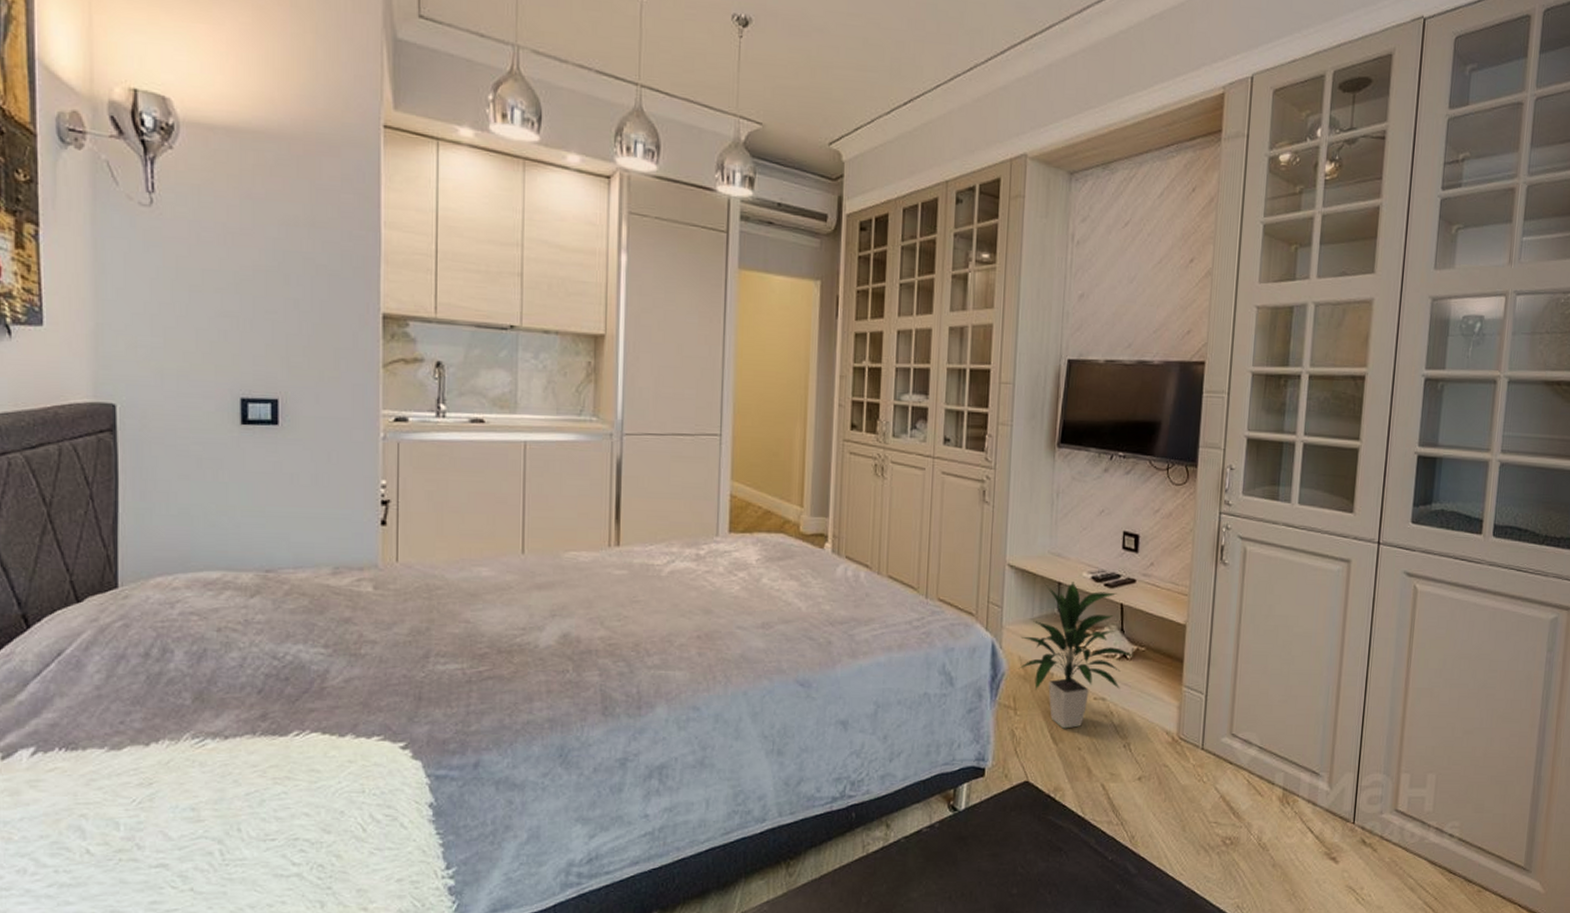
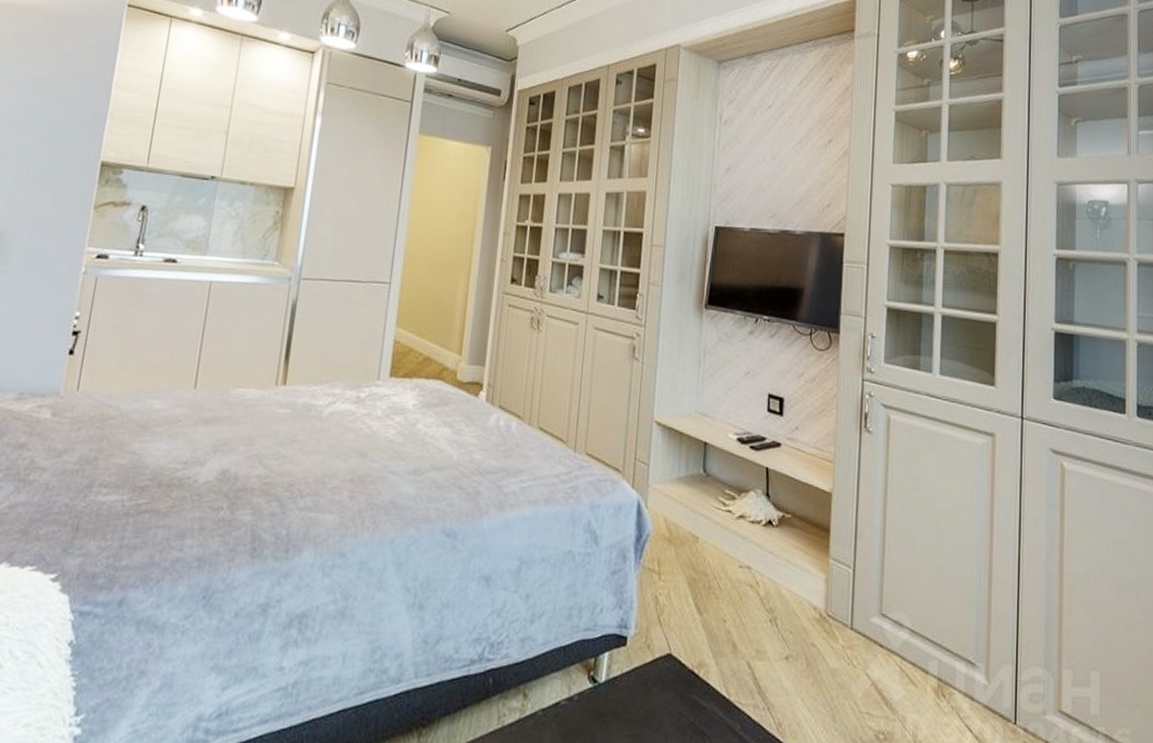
indoor plant: present [1019,582,1136,729] -> none [664,442,781,598]

